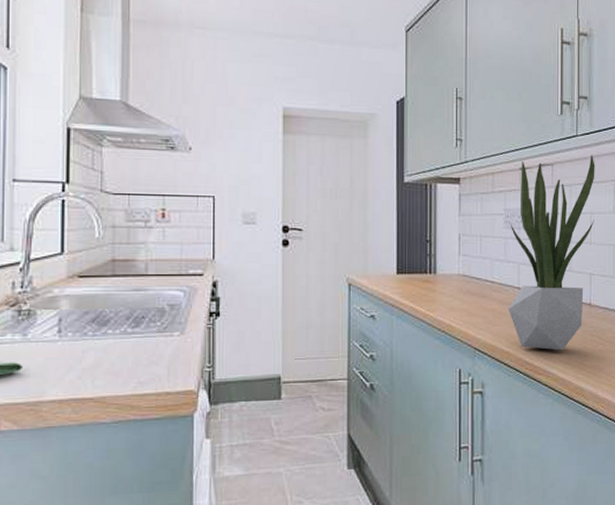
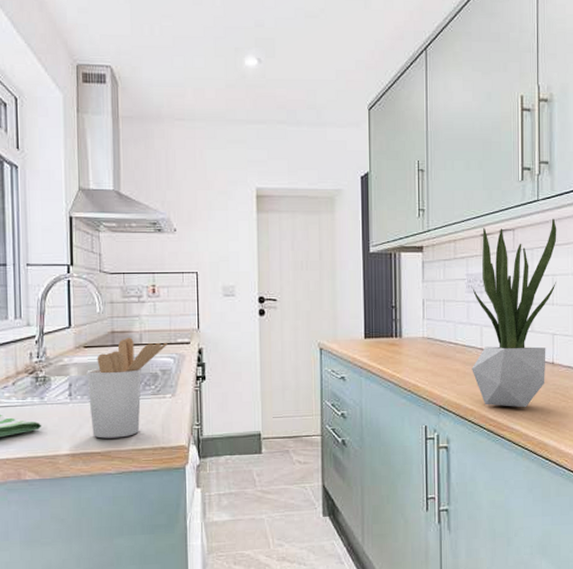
utensil holder: none [80,267,177,382] -> present [87,338,167,439]

